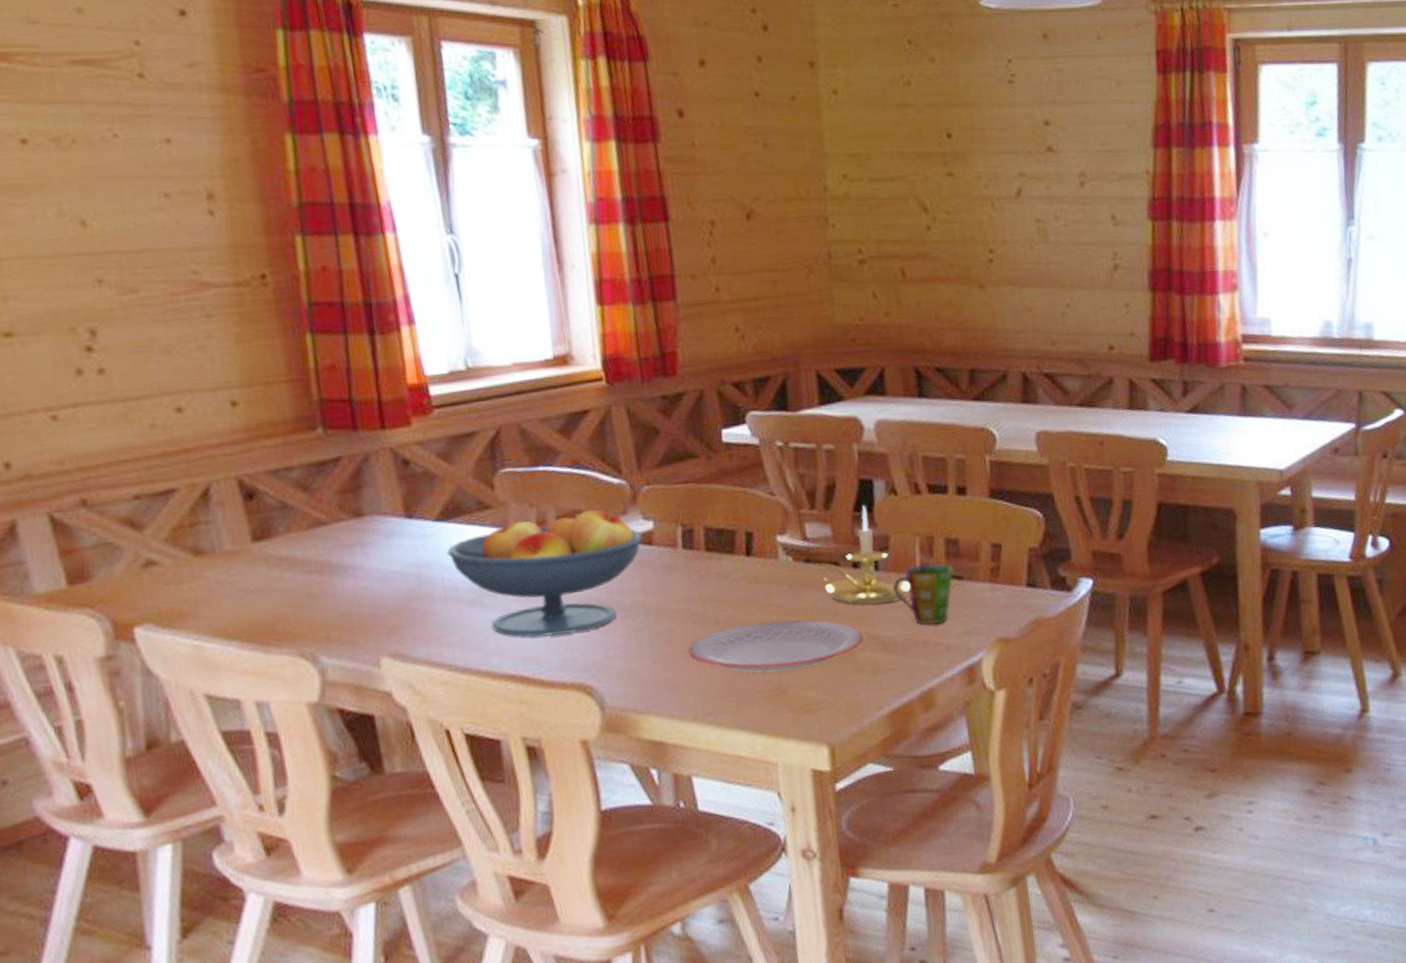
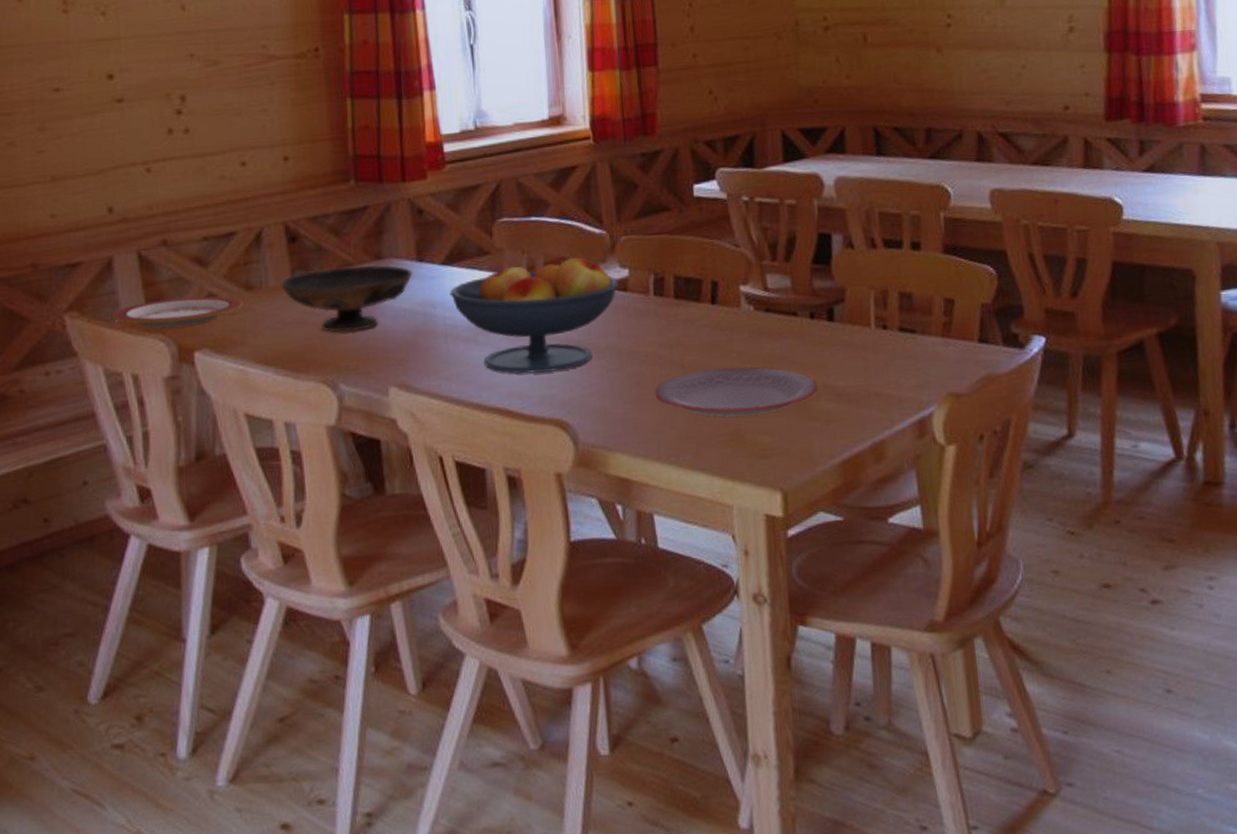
plate: none [21,563,193,602] -> present [112,296,243,328]
decorative bowl: none [237,522,402,601] -> present [280,264,413,333]
candle holder: present [815,505,910,605] -> none [775,258,864,355]
cup: present [893,564,954,625] -> none [848,317,907,377]

